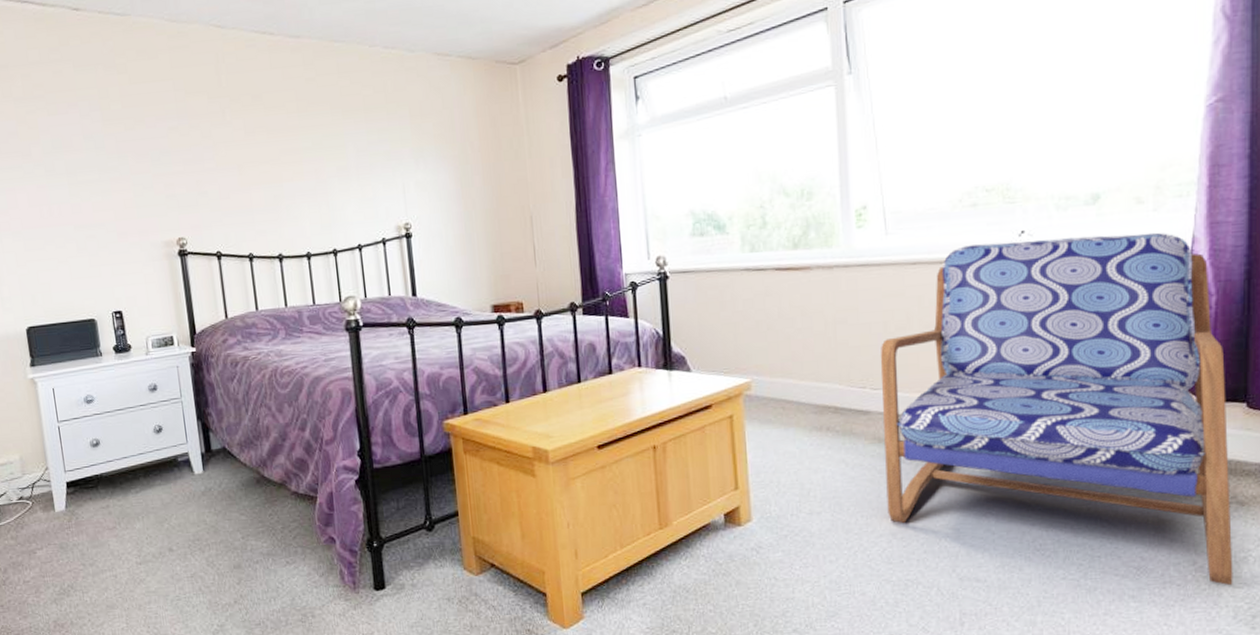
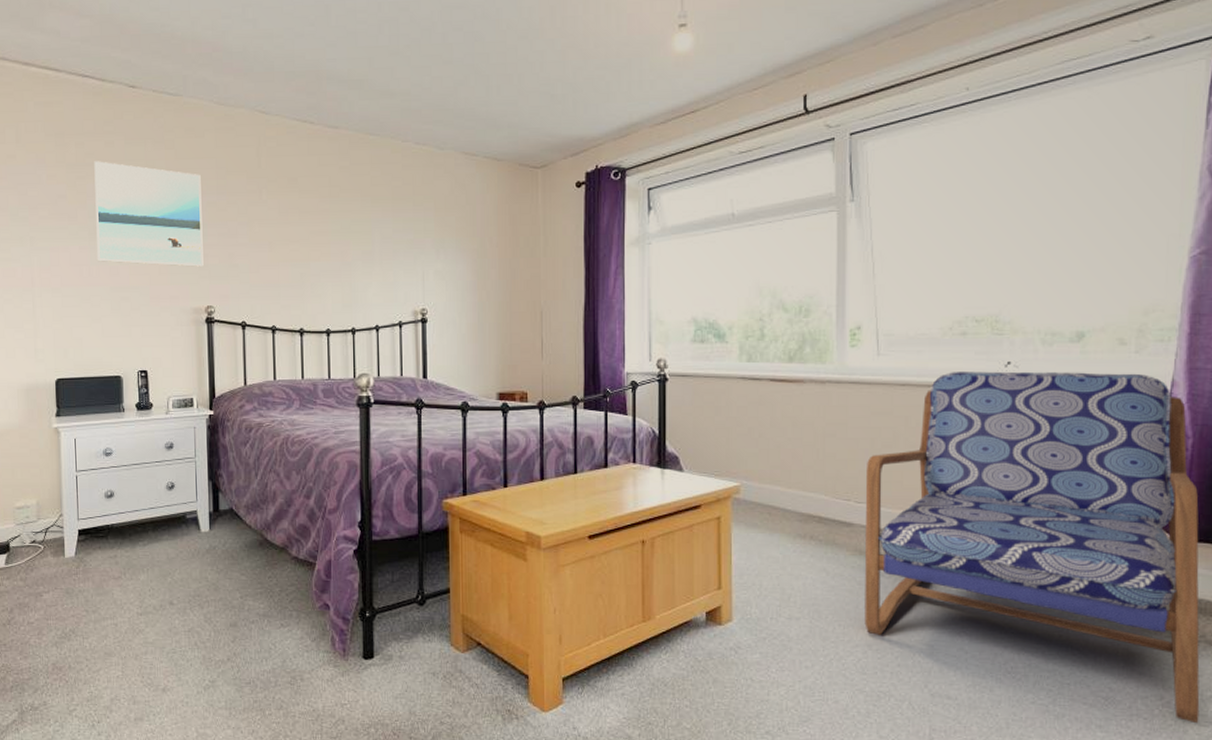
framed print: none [43,92,171,200] -> present [94,161,204,267]

